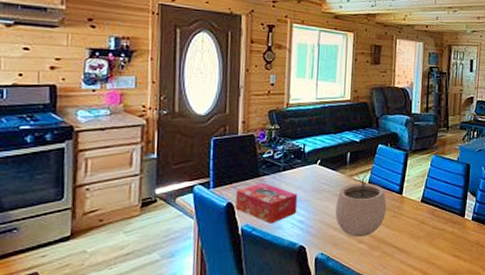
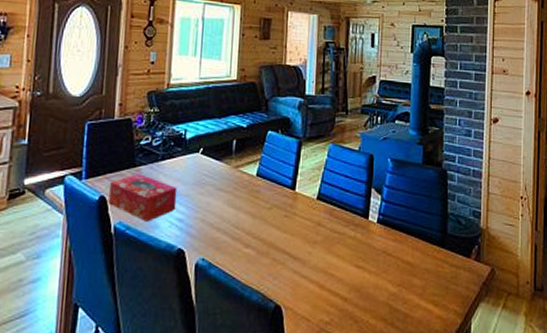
plant pot: present [335,173,386,237] -> none [219,164,277,241]

